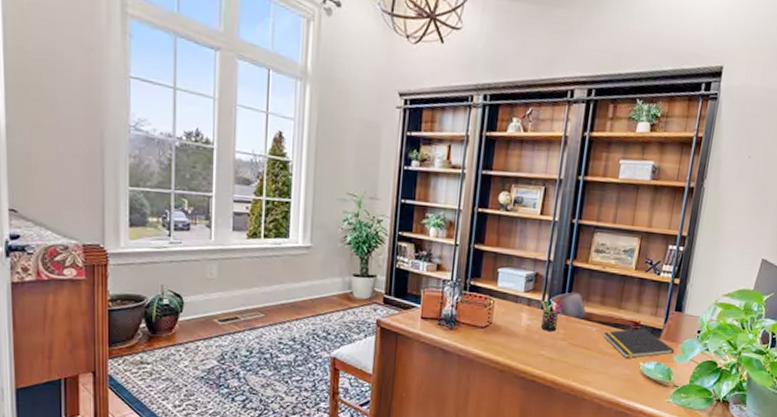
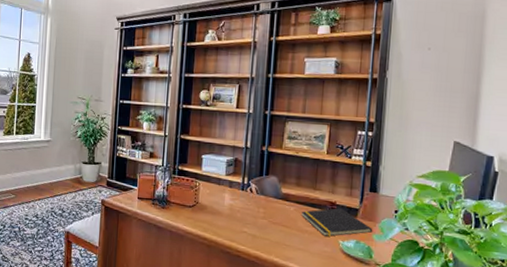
pen holder: present [541,298,565,332] -> none [242,181,263,211]

